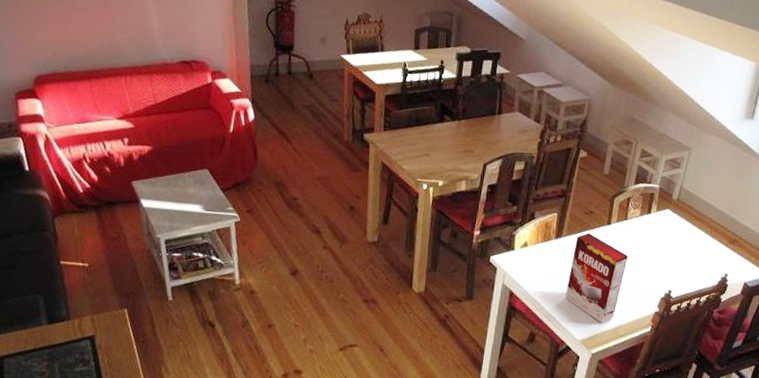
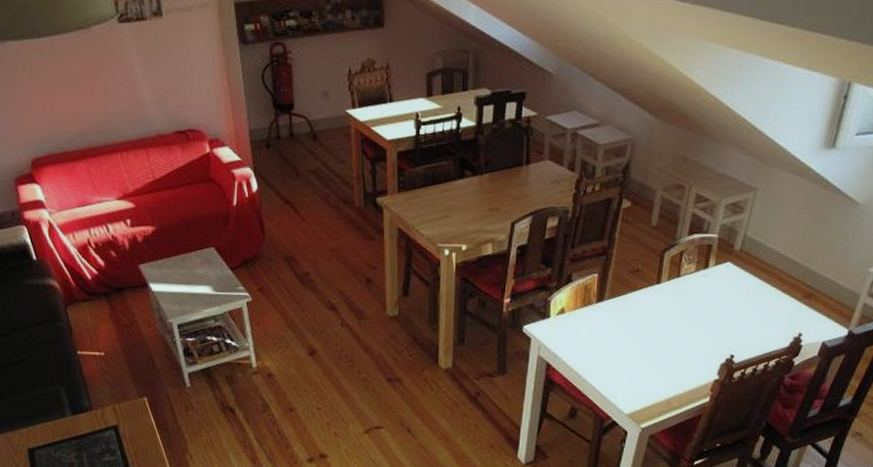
cereal box: present [565,233,629,323] -> none [610,294,682,395]

